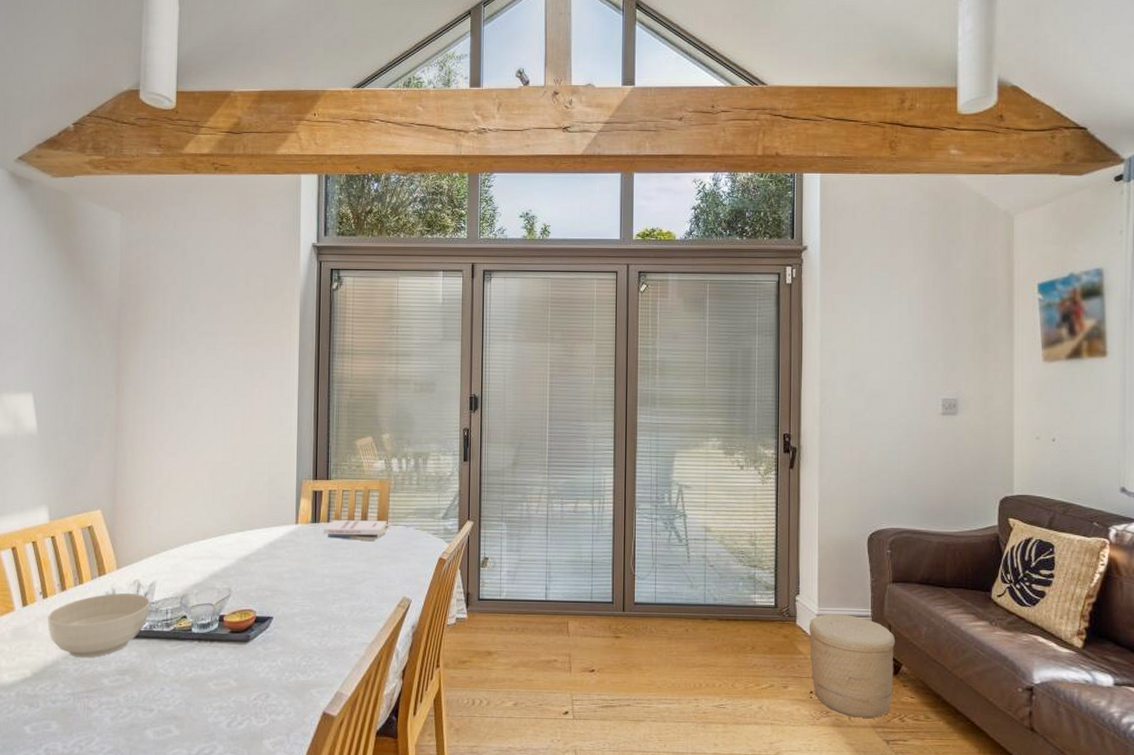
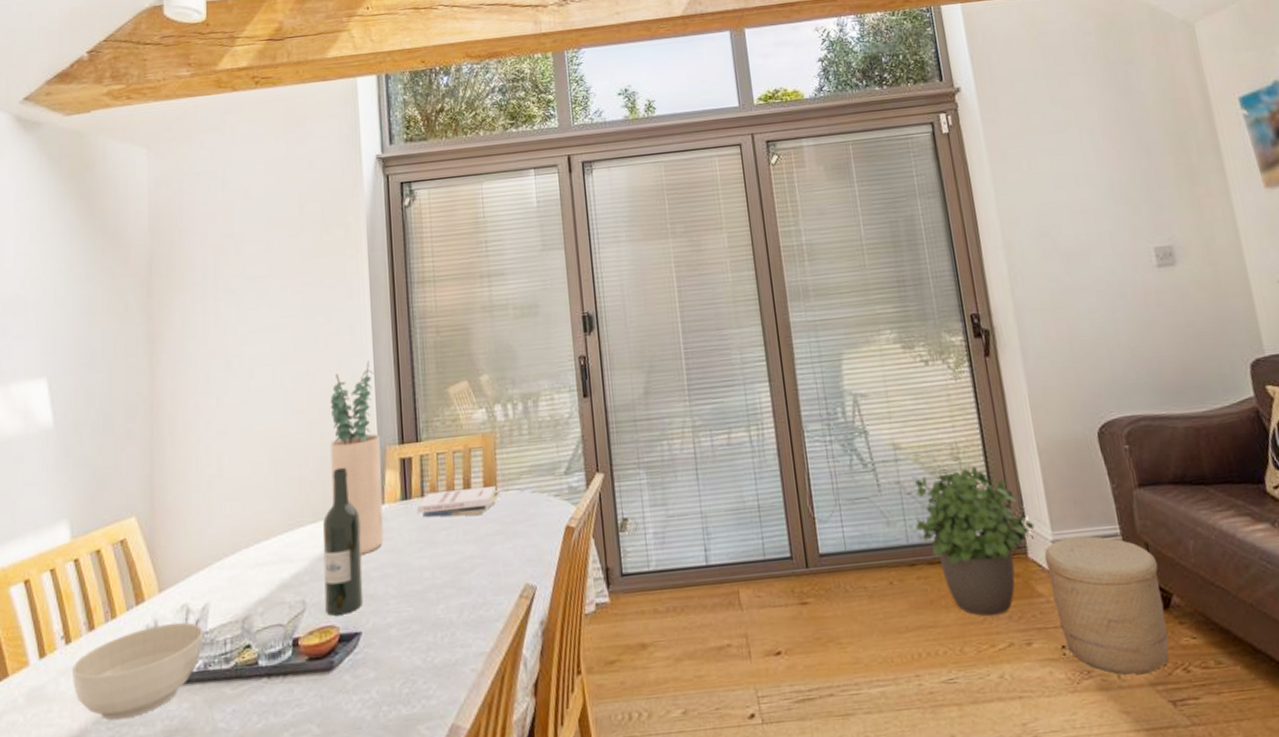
wine bottle: none [246,492,278,603] -> present [322,467,364,616]
vase: none [257,411,299,560] -> present [330,360,384,555]
potted plant: none [712,551,805,663] -> present [914,466,1035,616]

